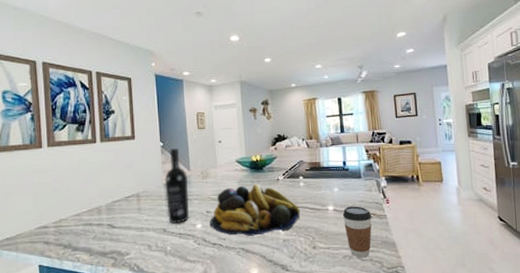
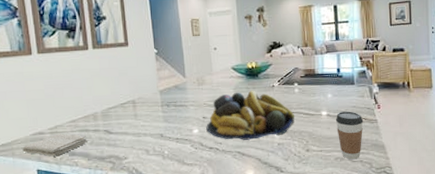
washcloth: none [26,227,92,252] -> present [22,133,89,157]
wine bottle: present [165,148,190,224] -> none [160,55,187,129]

